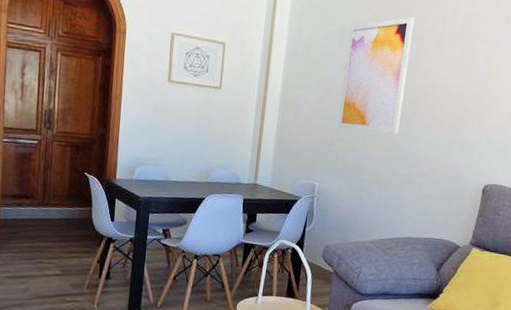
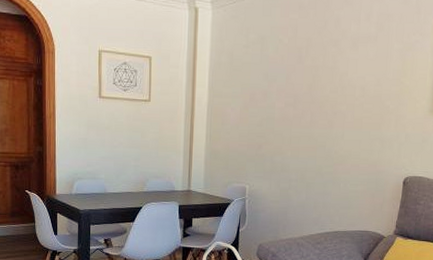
wall art: present [337,17,414,134] -> none [263,21,330,134]

